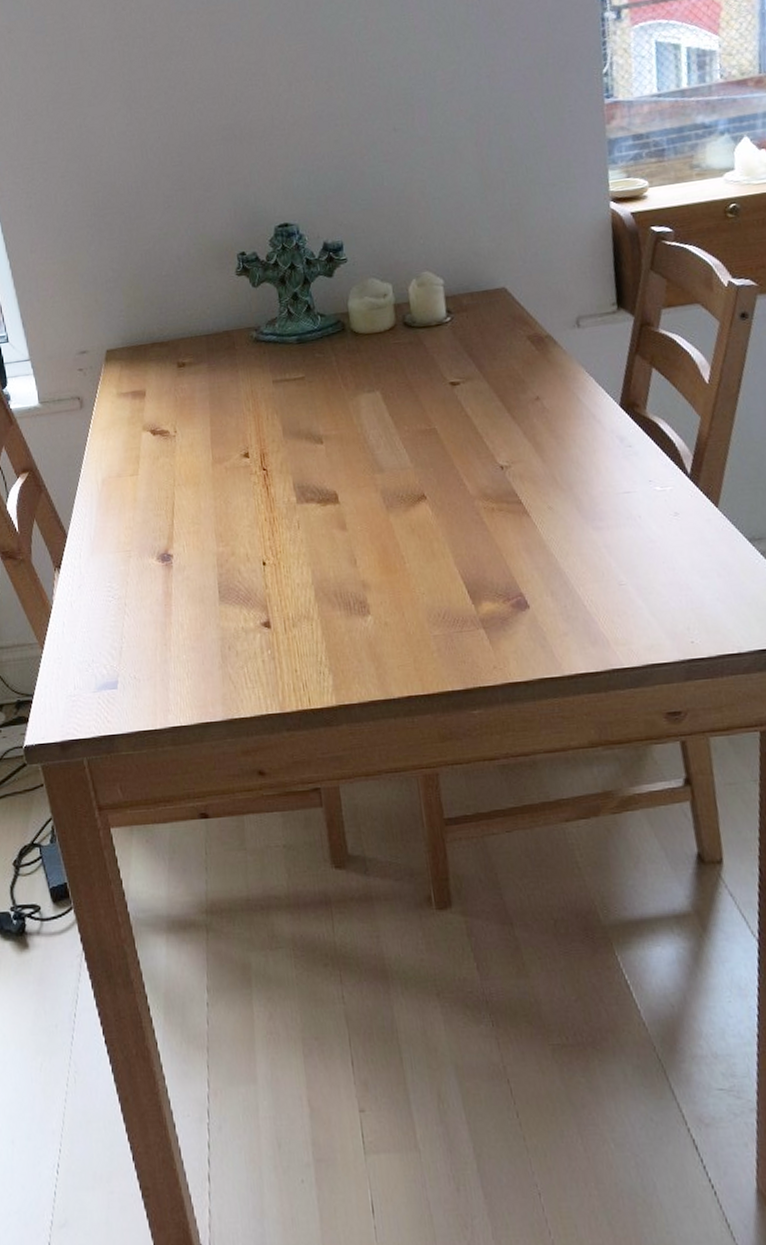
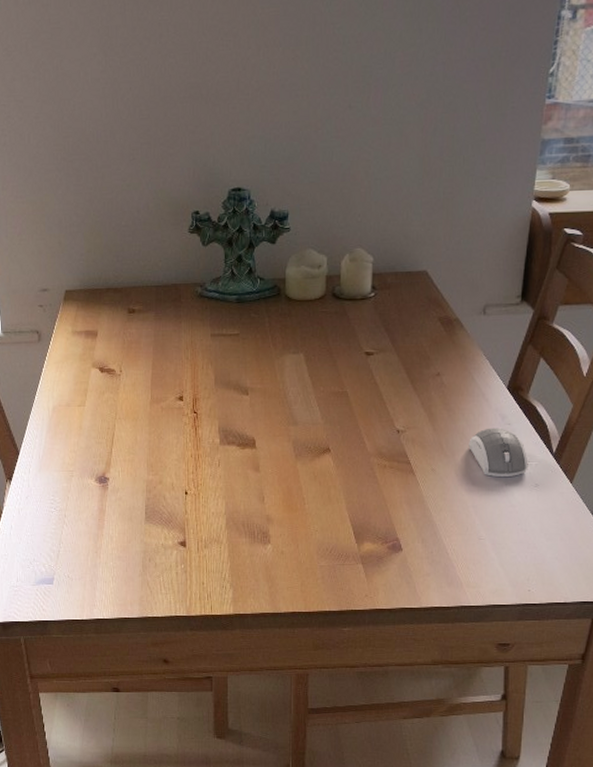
computer mouse: none [586,451,662,509] -> present [469,428,528,478]

